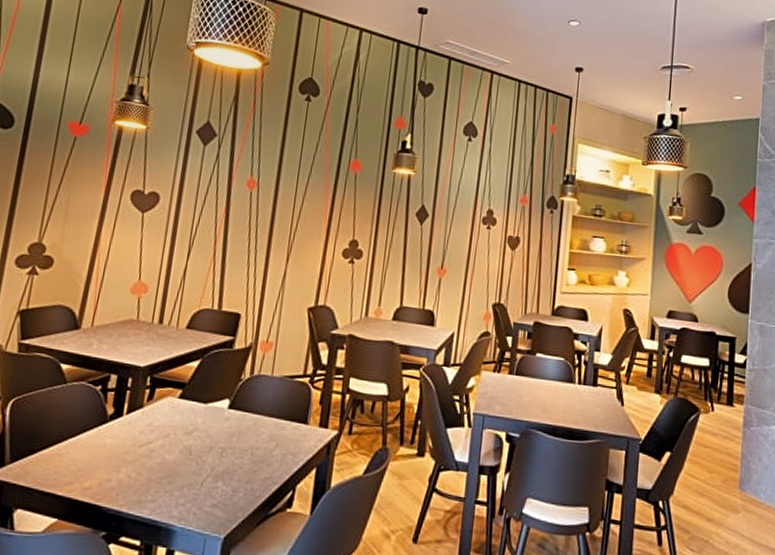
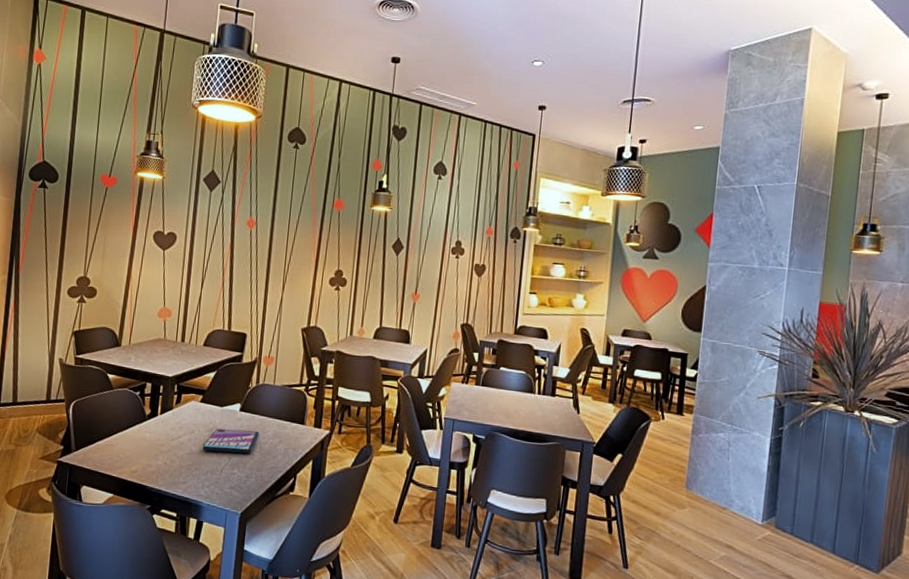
video game case: none [178,431,251,462] -> present [202,428,259,454]

